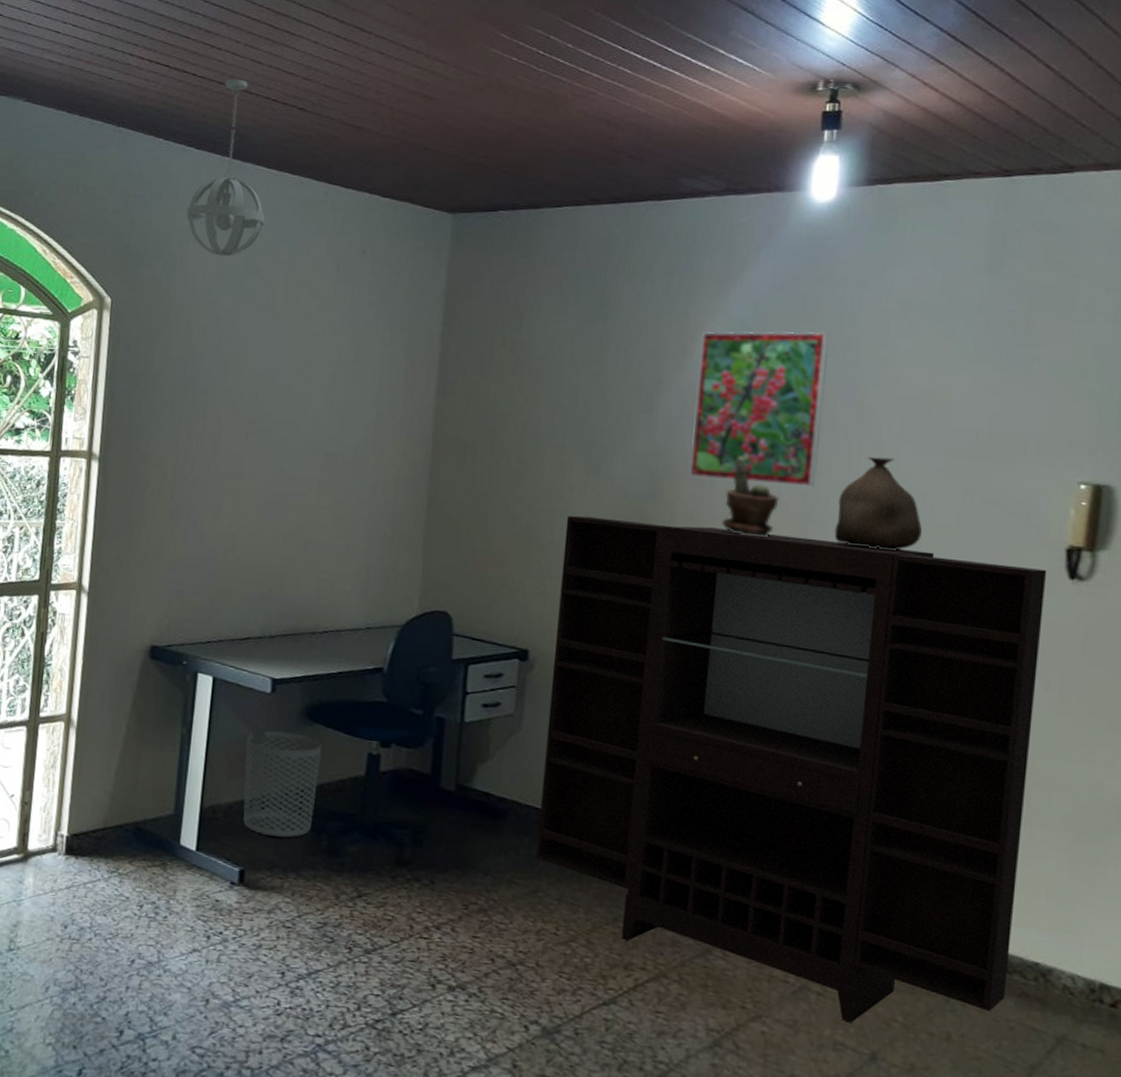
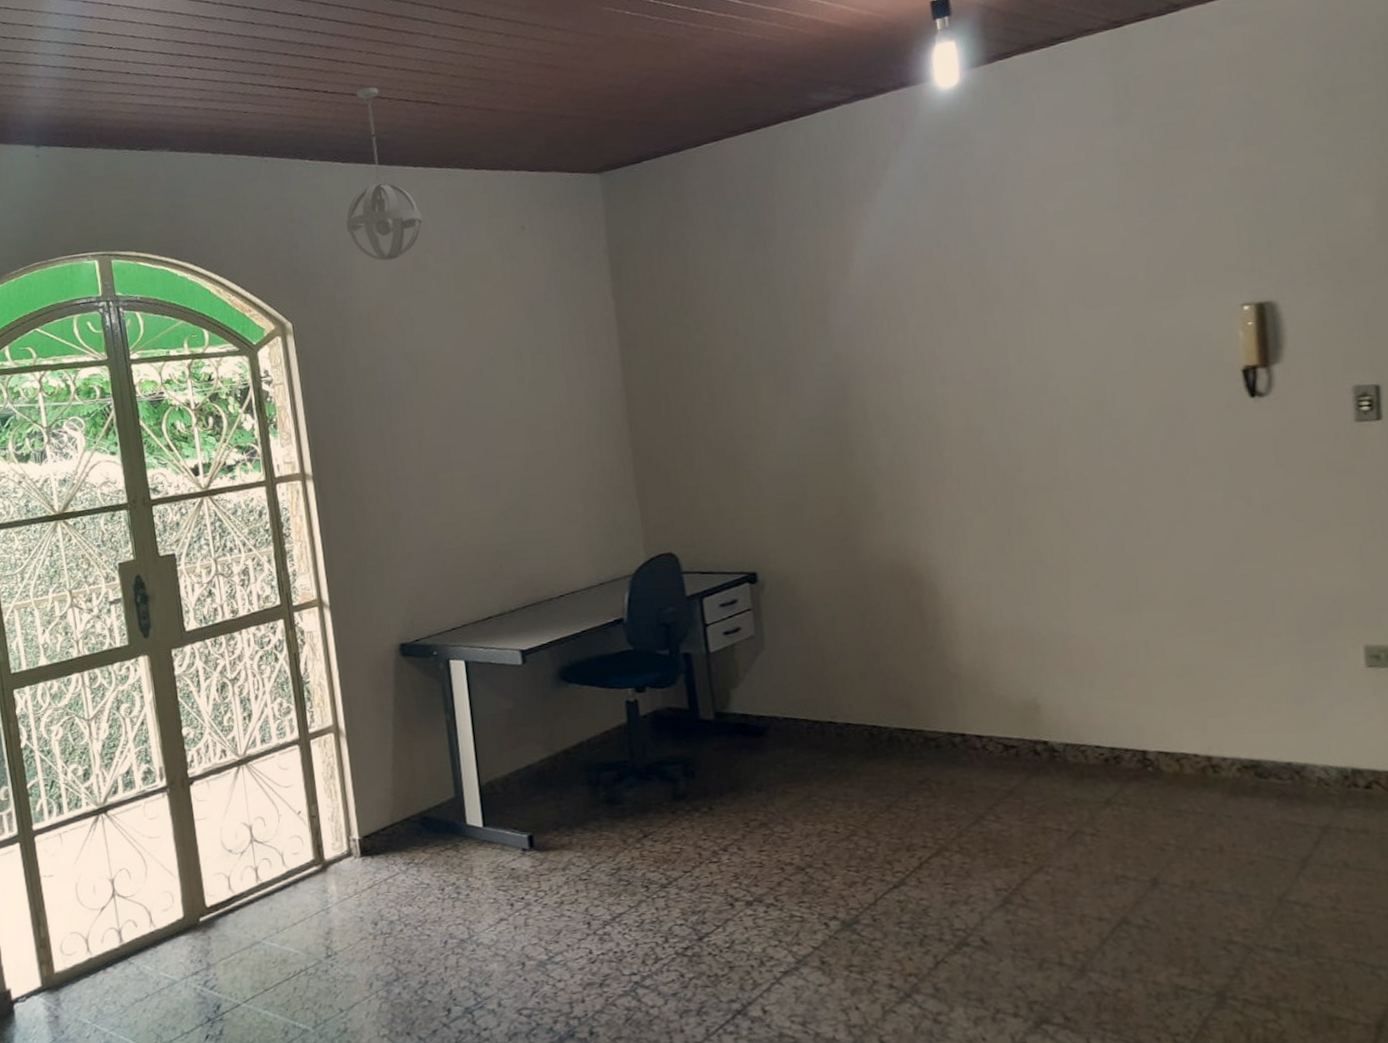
waste bin: present [243,731,322,838] -> none [508,697,587,798]
bookshelf: present [535,515,1047,1023] -> none [766,393,1266,856]
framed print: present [689,331,829,487] -> none [858,212,994,376]
potted plant: present [722,457,780,538] -> none [911,347,964,422]
bag: present [834,456,922,550] -> none [1019,318,1104,409]

